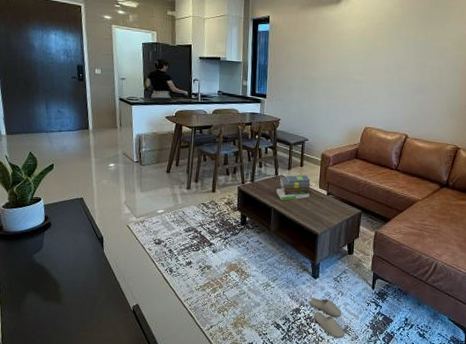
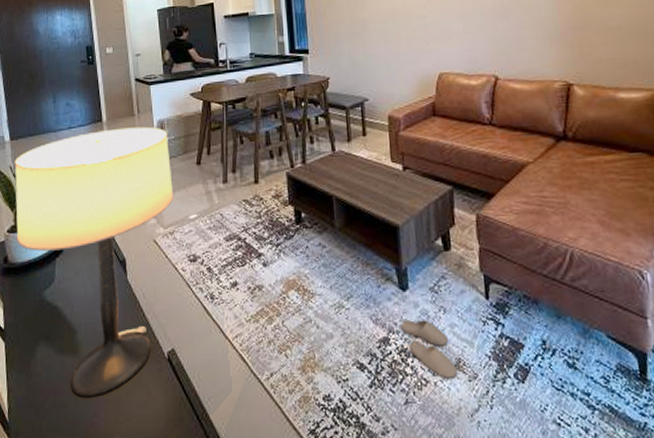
table lamp: none [10,136,146,333] -> present [14,126,174,397]
books: present [276,174,311,201] -> none [336,146,381,185]

